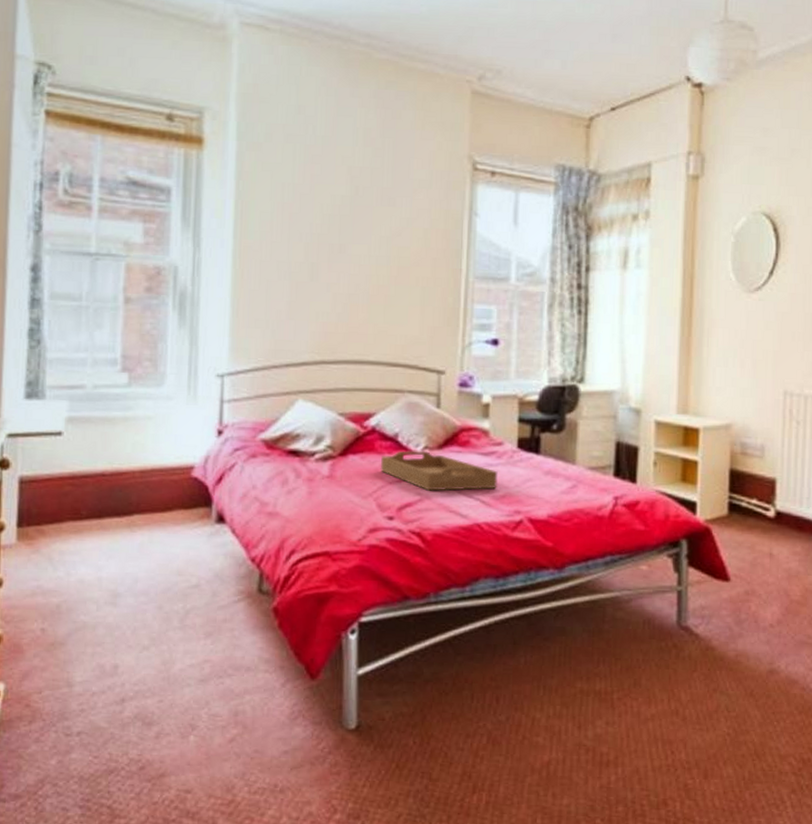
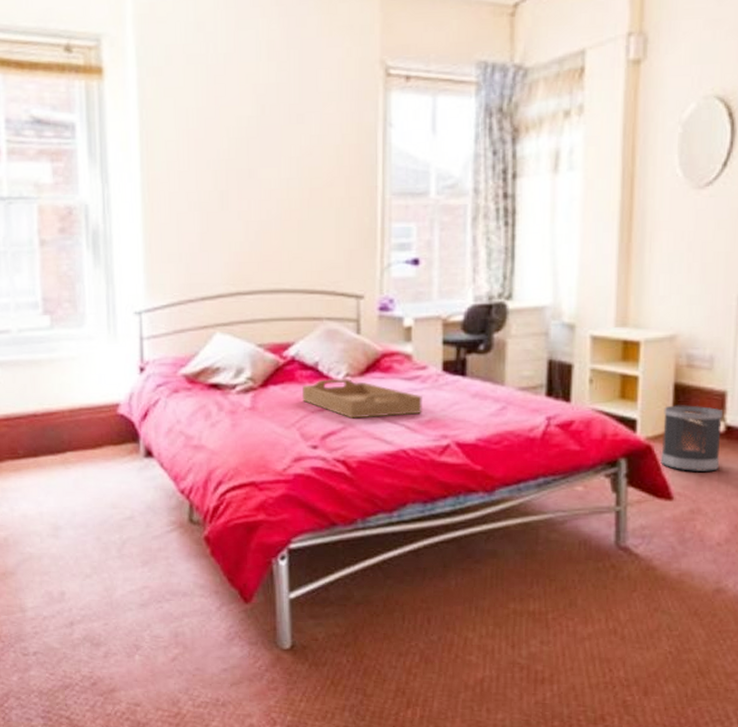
wastebasket: none [718,490,774,555] -> present [660,405,724,471]

